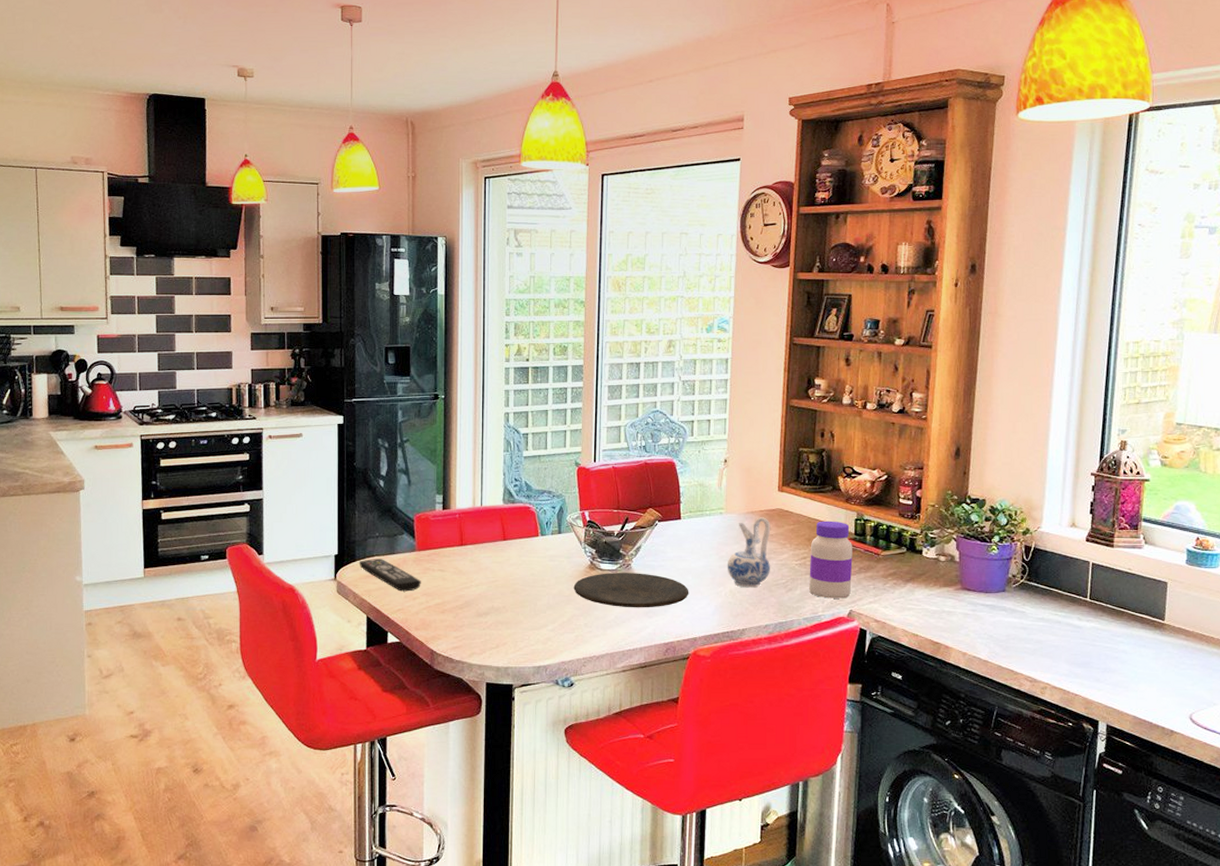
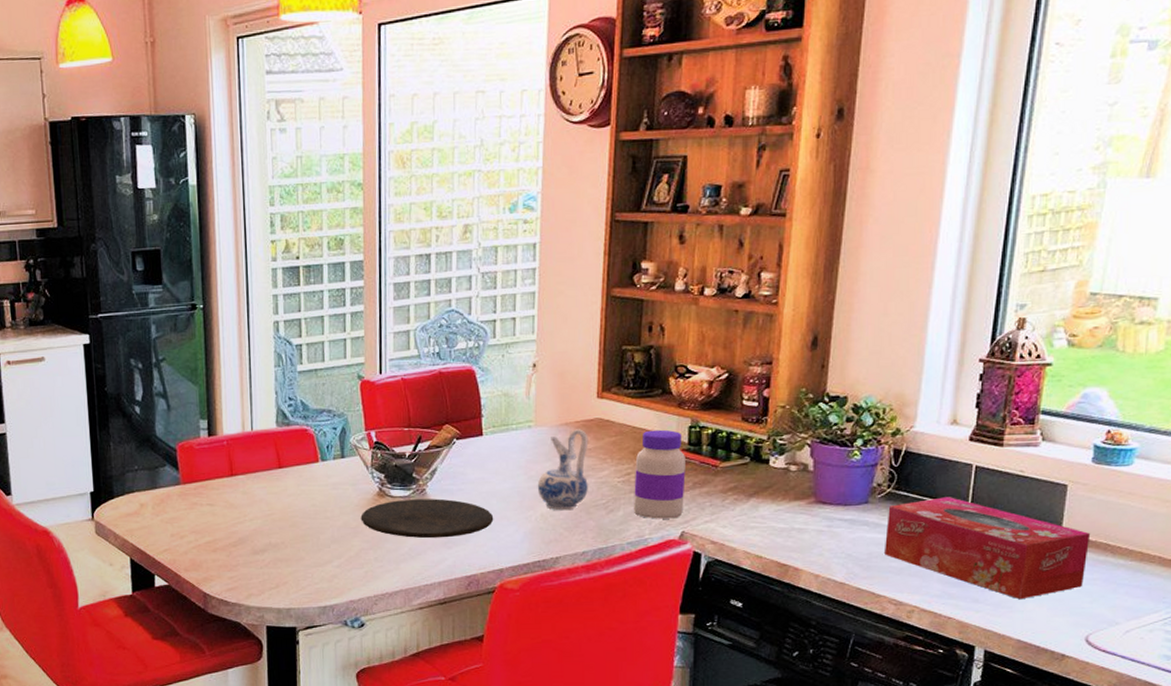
remote control: present [359,559,421,592] -> none [117,494,189,530]
tissue box: none [1019,589,1189,681] -> present [883,497,1091,600]

